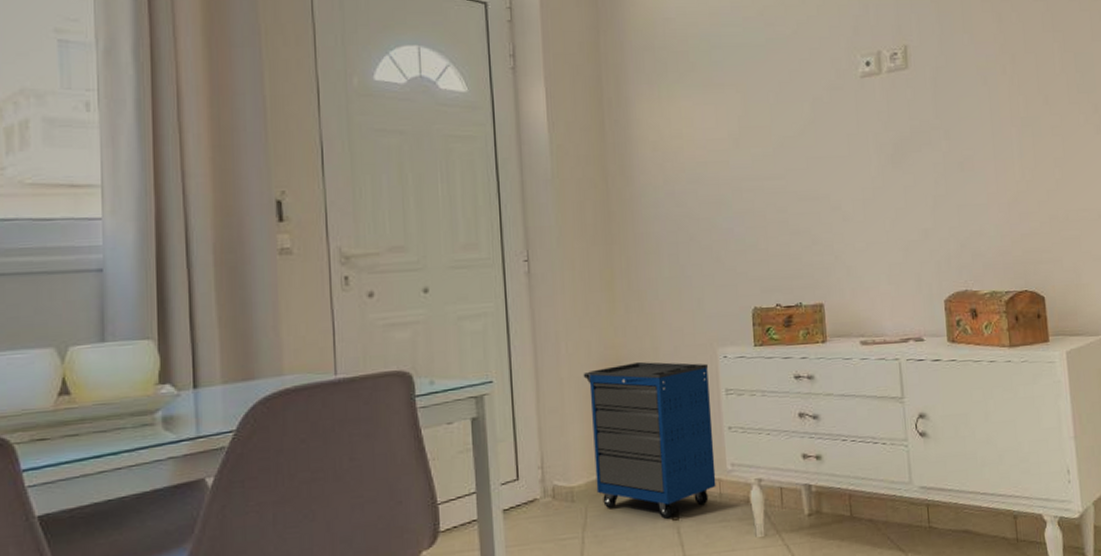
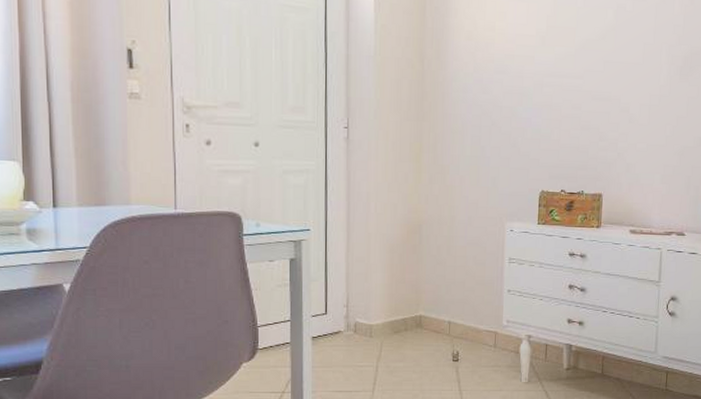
cabinet: present [583,361,716,519] -> none [388,226,496,359]

